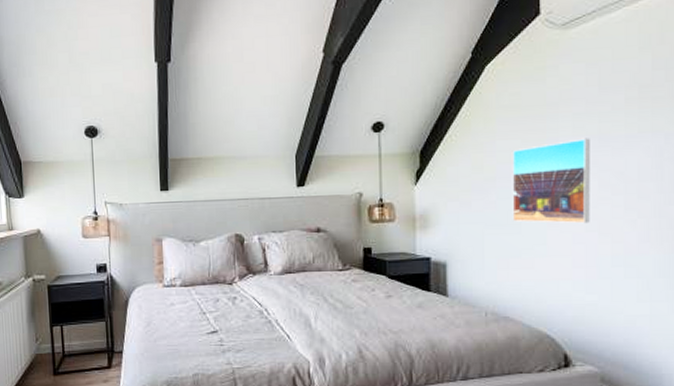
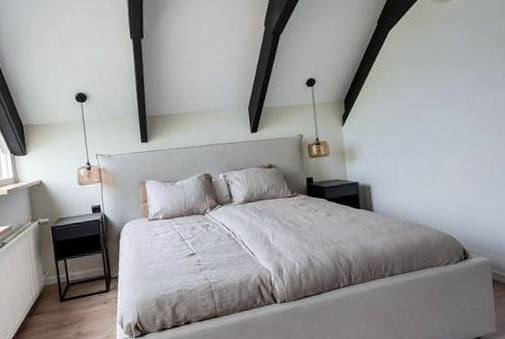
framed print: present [512,138,590,224] -> none [413,83,474,150]

